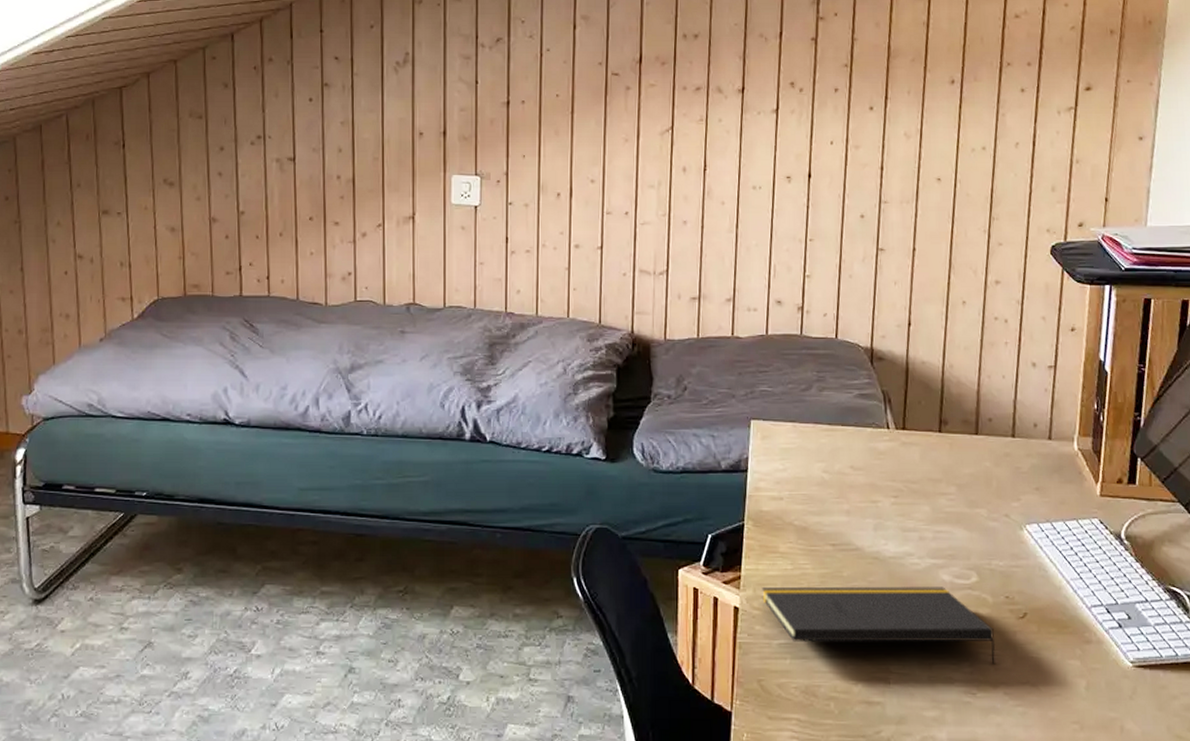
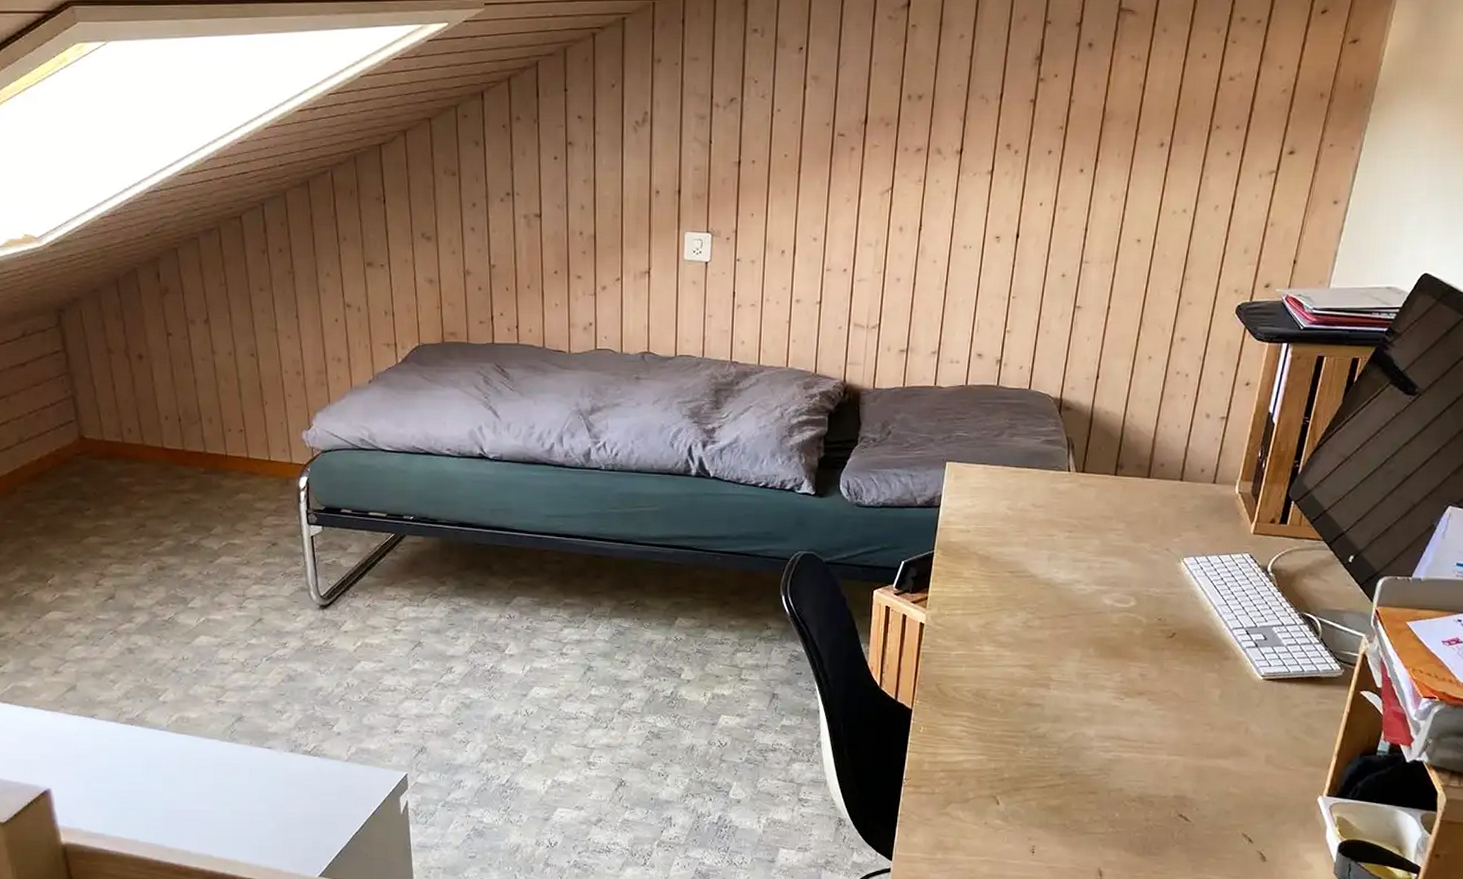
notepad: present [761,586,995,664] -> none [944,607,1145,675]

